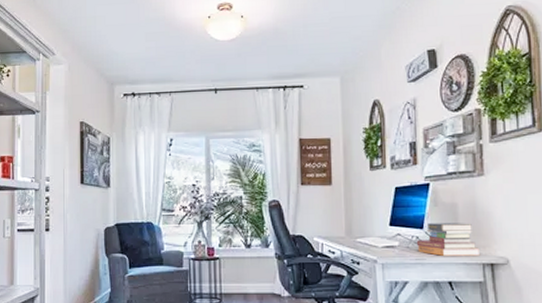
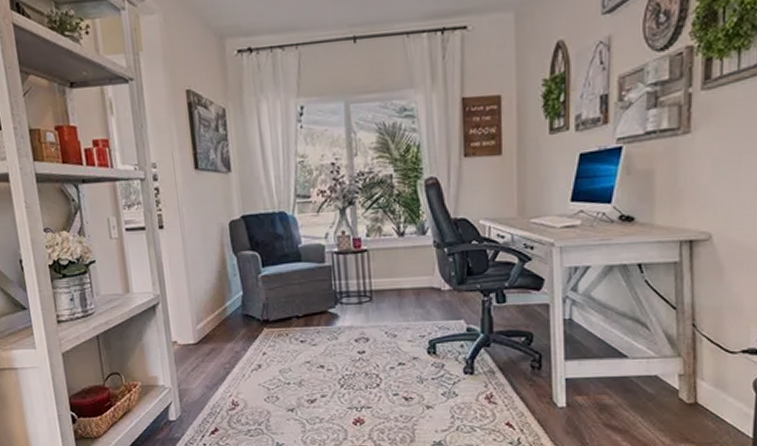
books: present [416,223,481,256] -> none [602,193,679,235]

